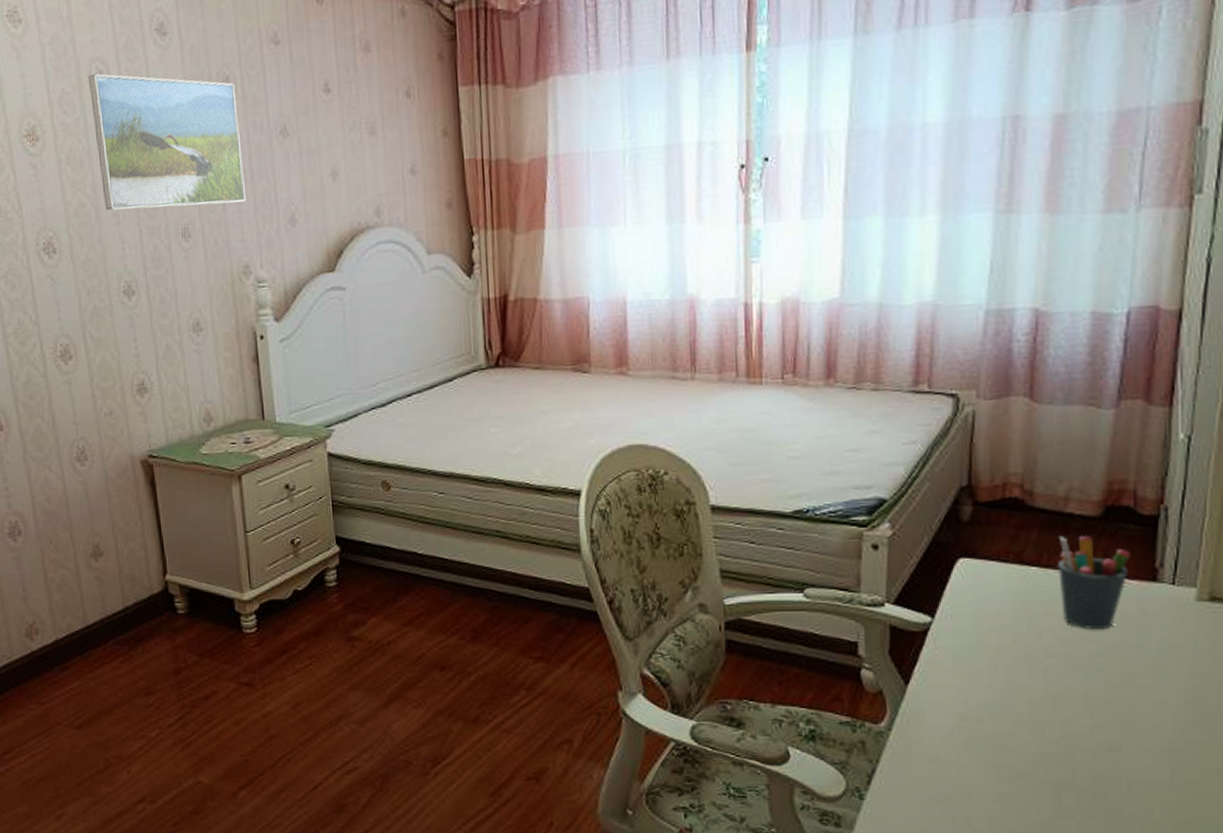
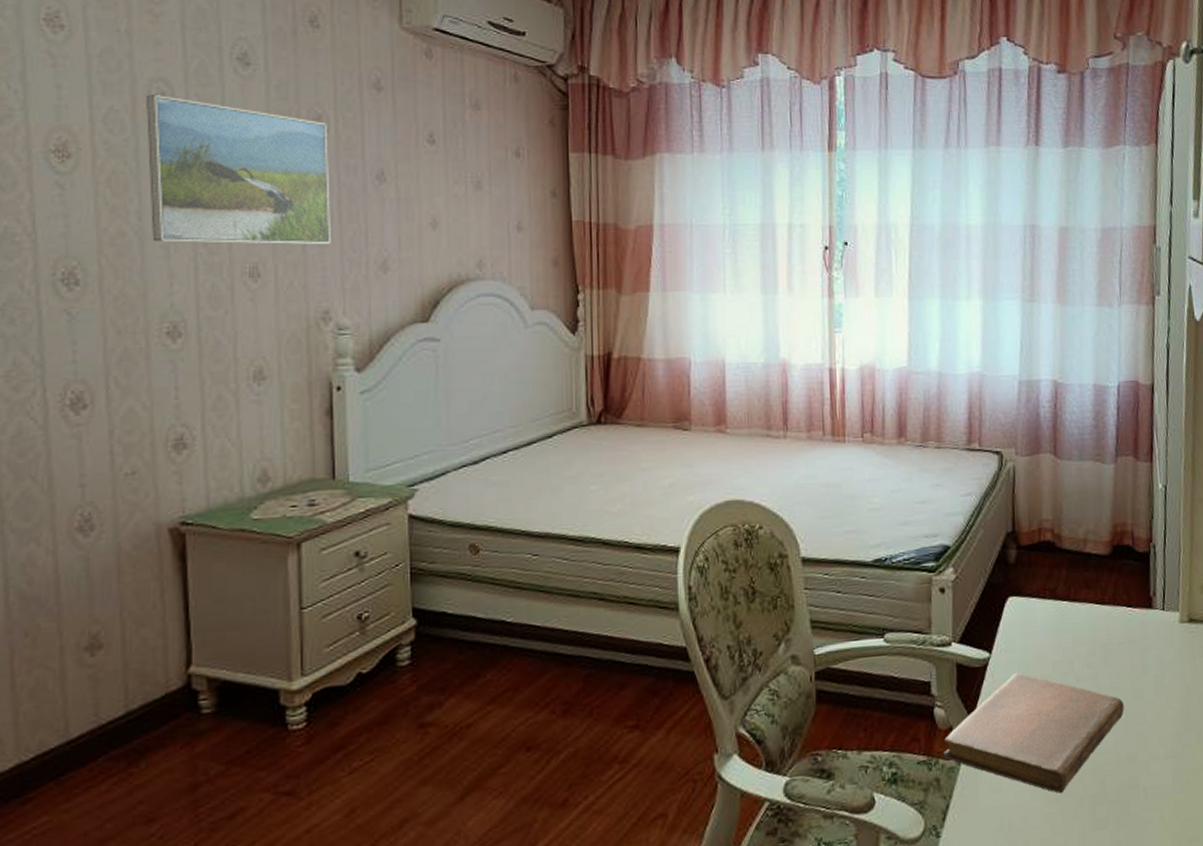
notebook: none [869,642,1107,773] -> present [942,673,1124,793]
pen holder: present [1056,536,1131,629] -> none [1081,572,1133,654]

